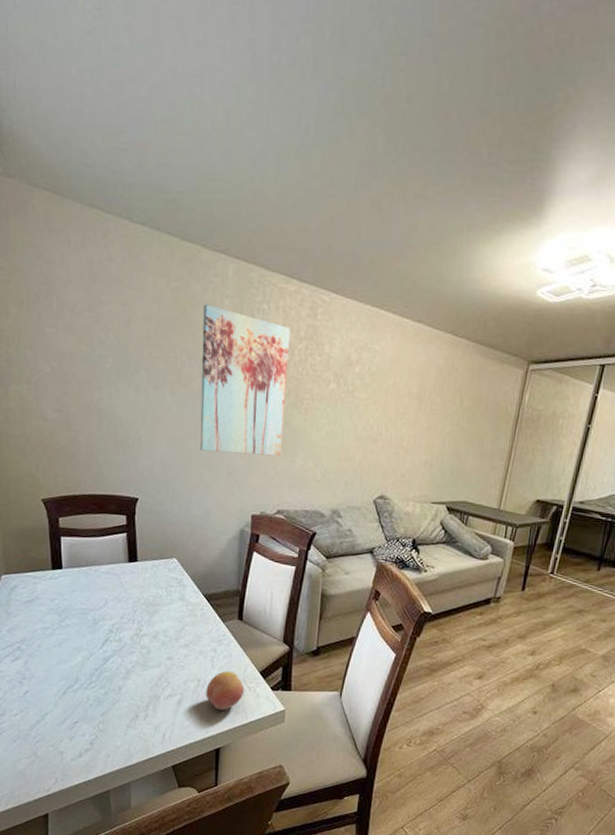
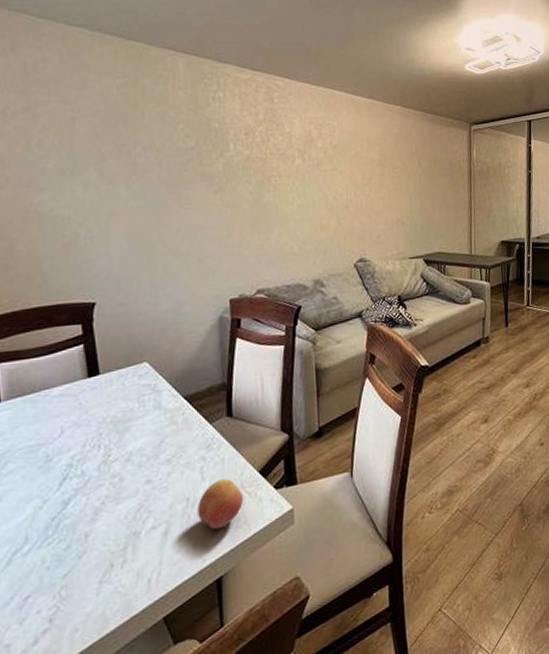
wall art: present [199,304,290,457] -> none [156,97,254,241]

